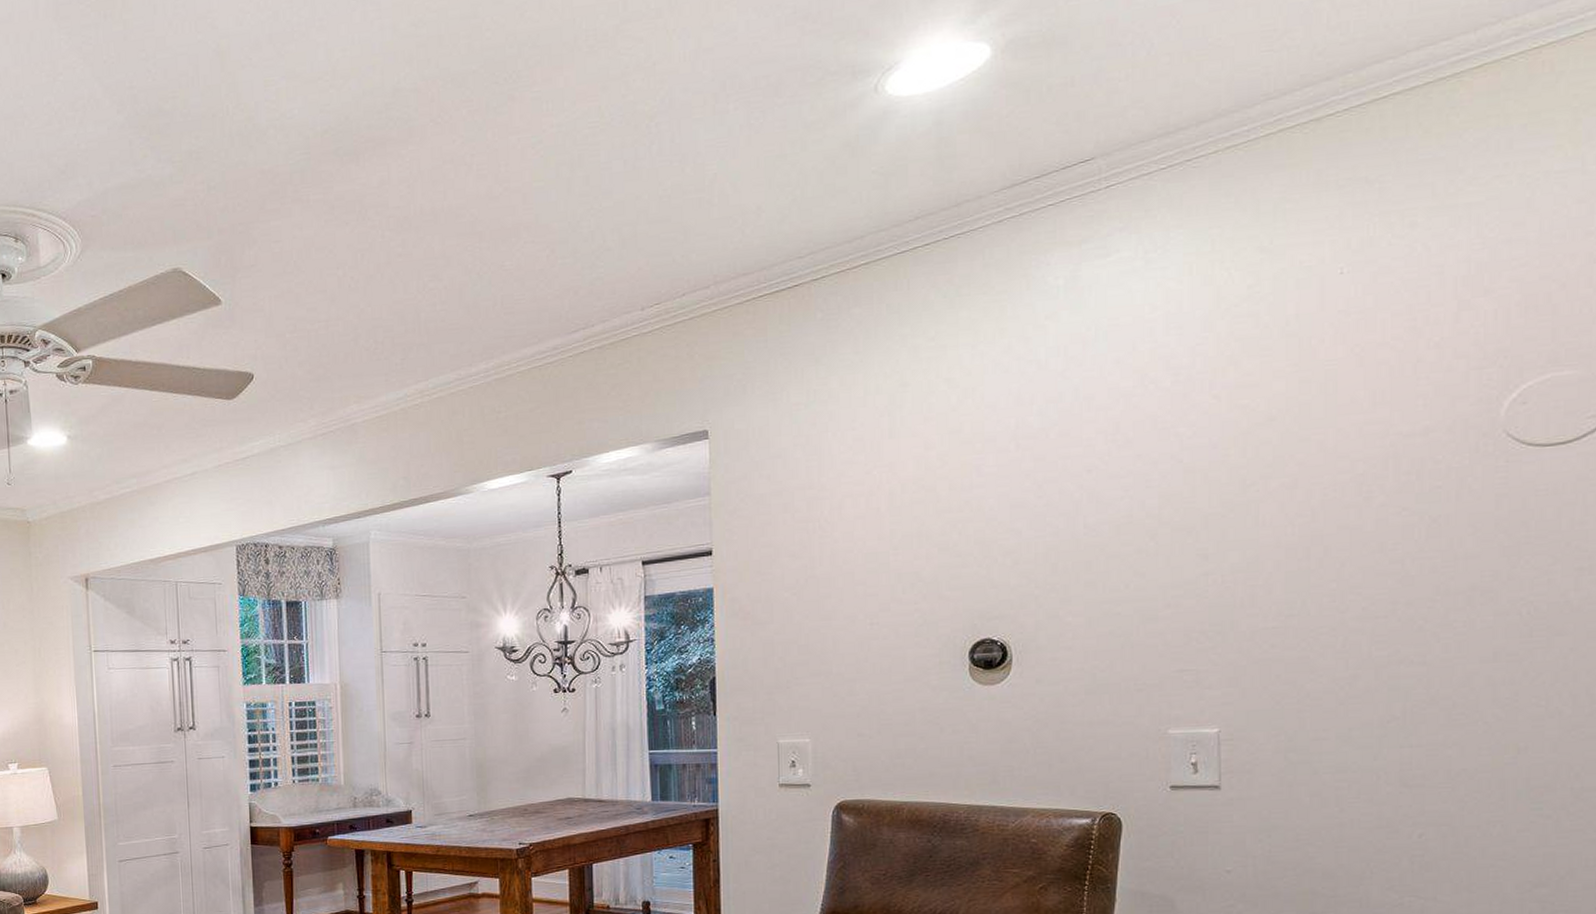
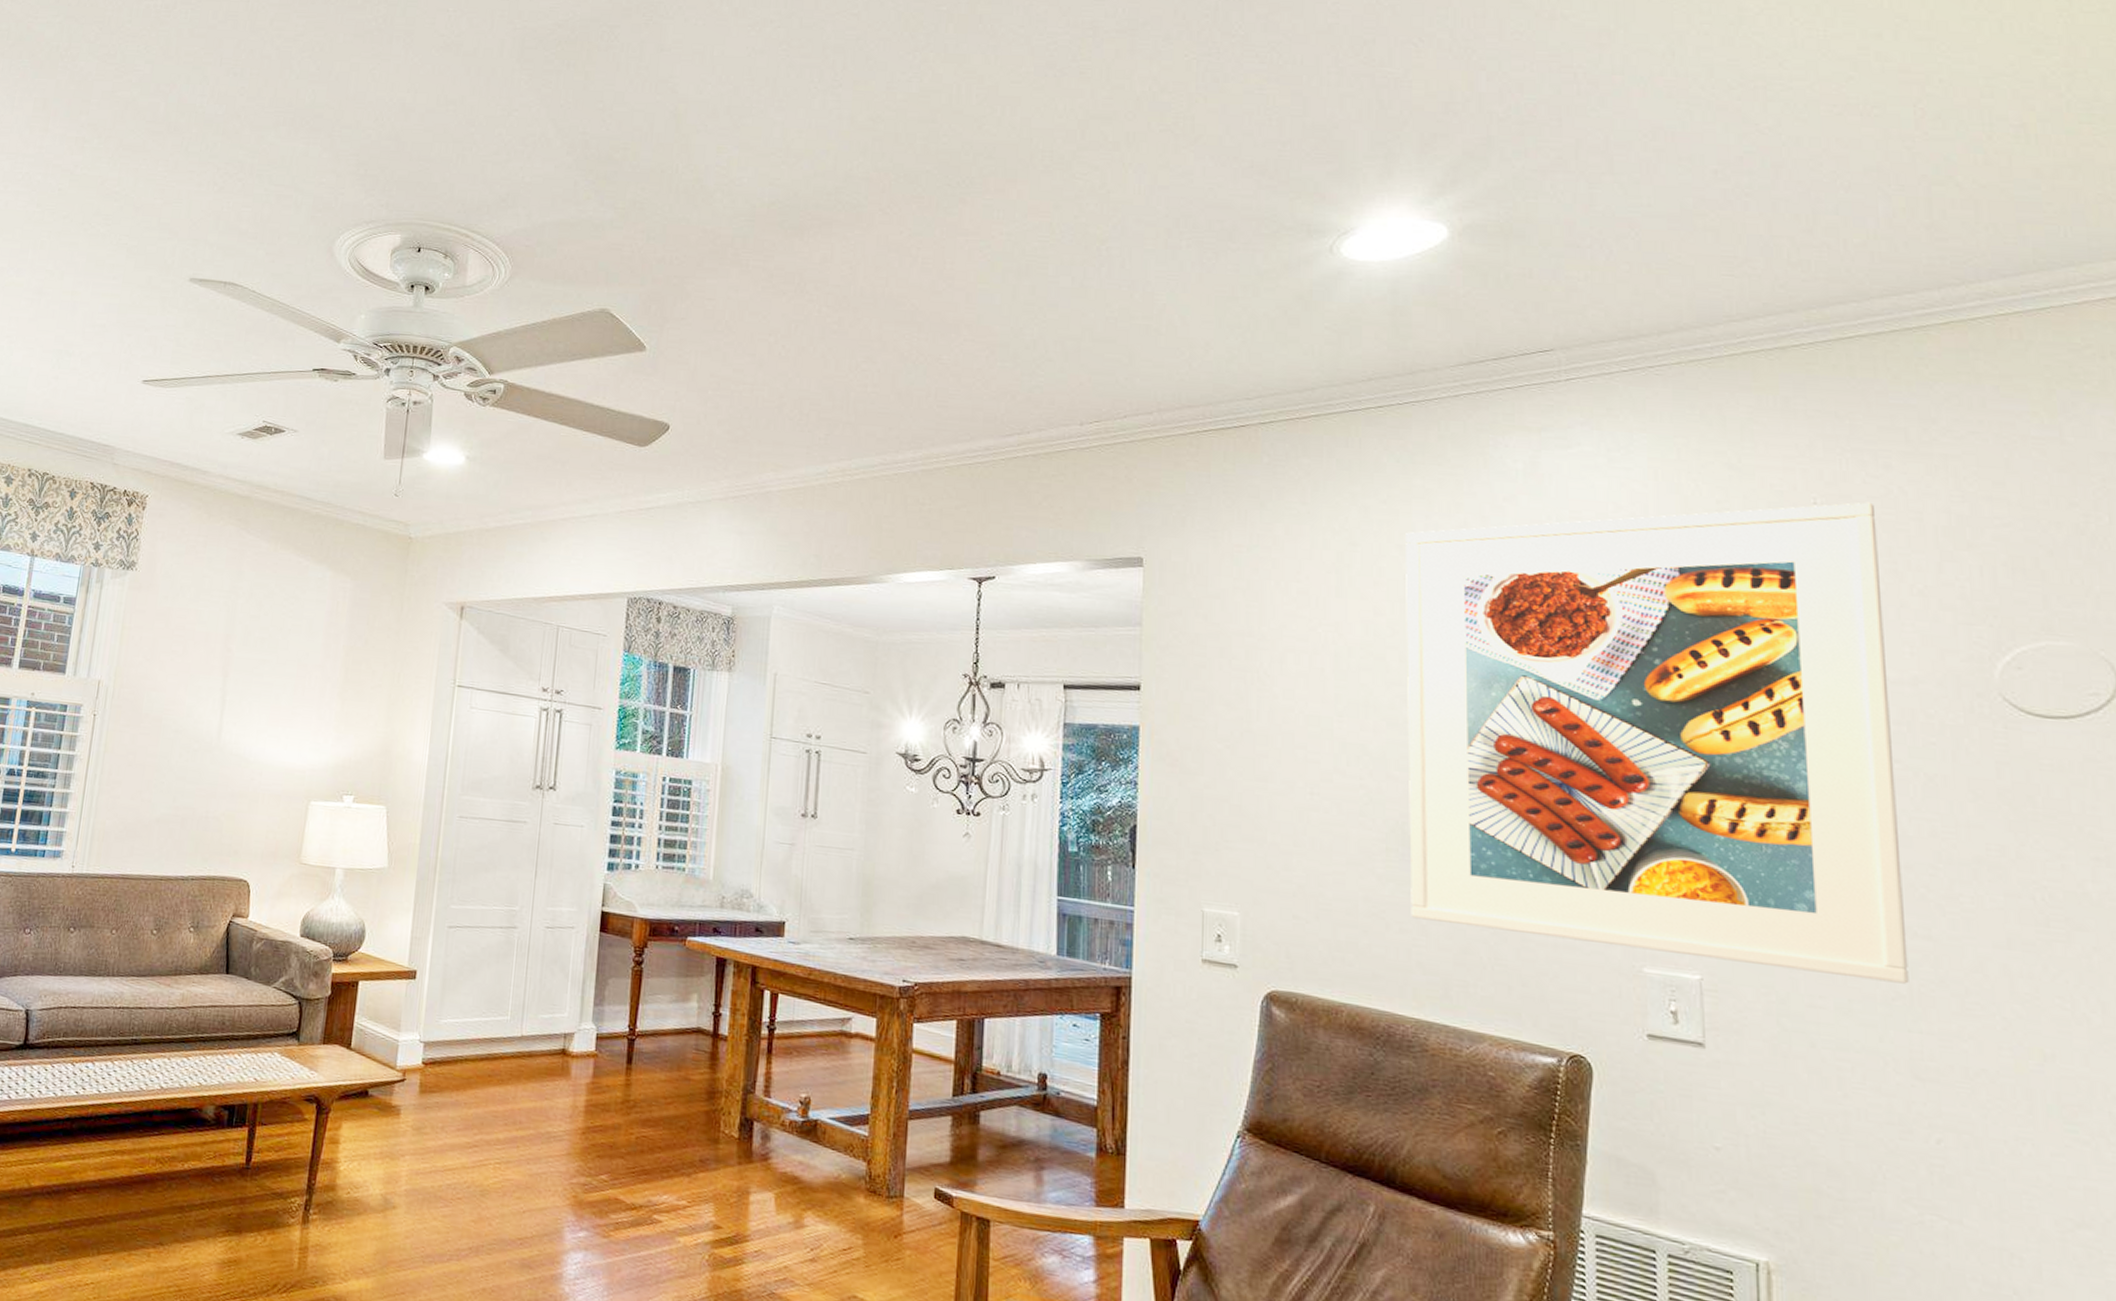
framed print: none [953,263,1404,720] -> present [1406,502,1909,984]

